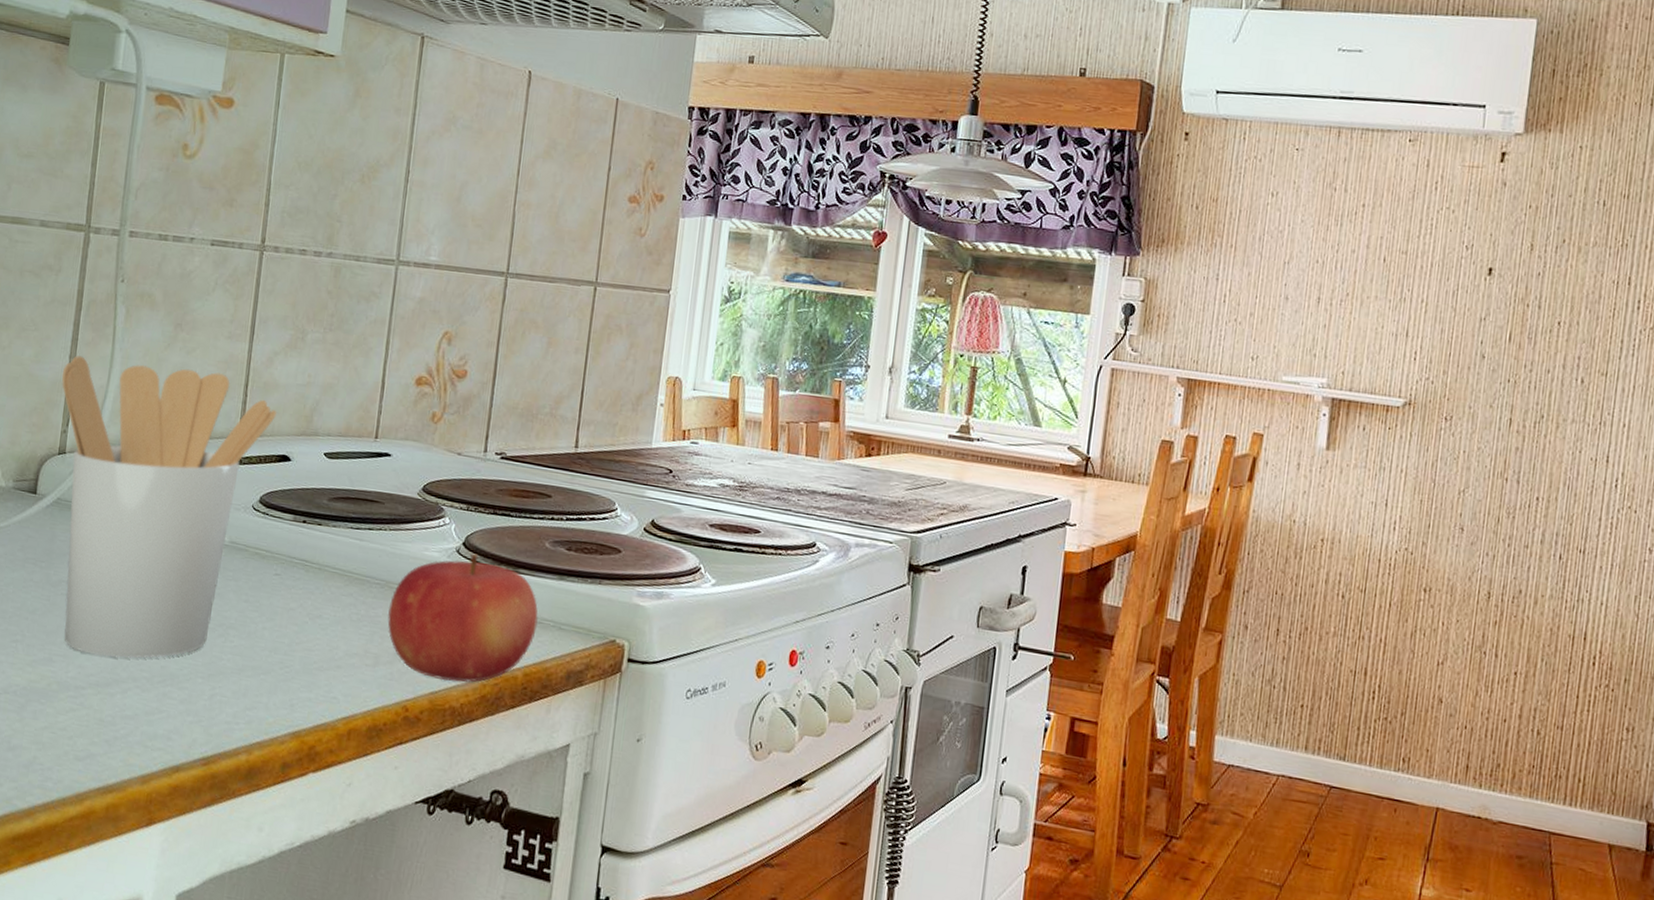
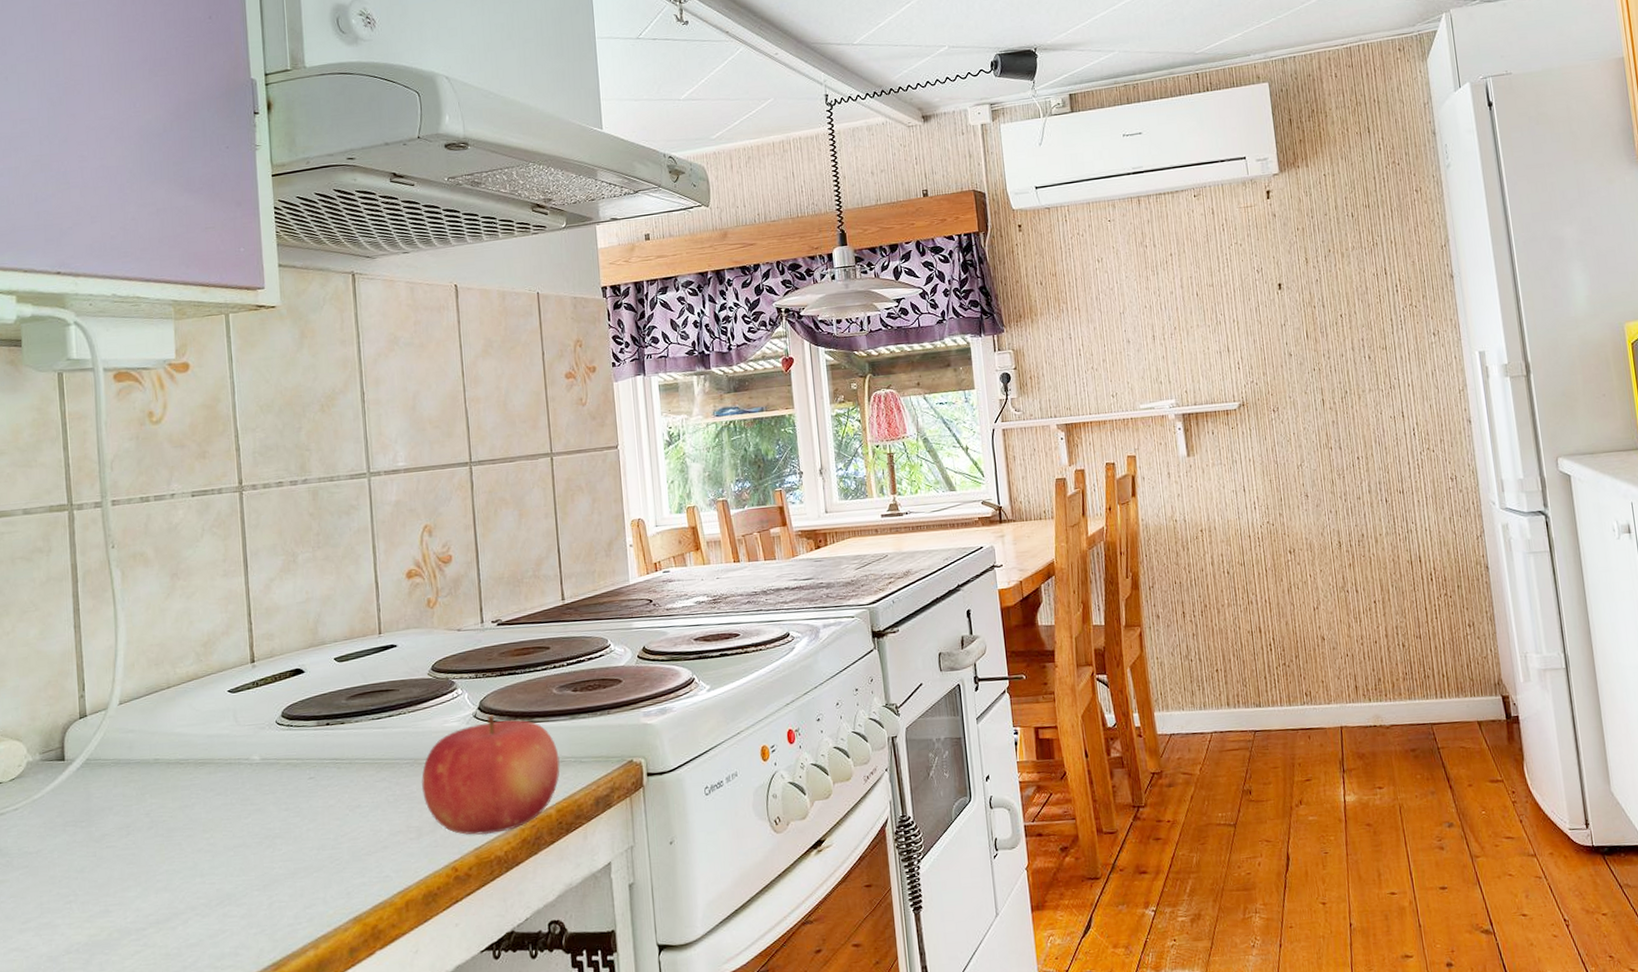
utensil holder: present [61,355,278,658] -> none [69,609,283,896]

